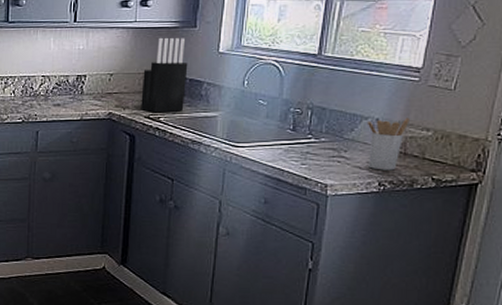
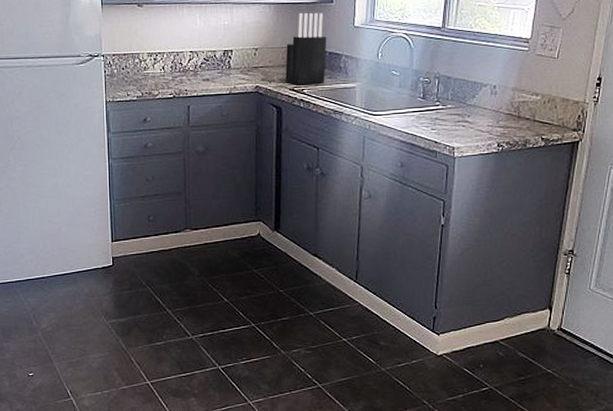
utensil holder: present [367,117,409,171] -> none [486,84,521,133]

